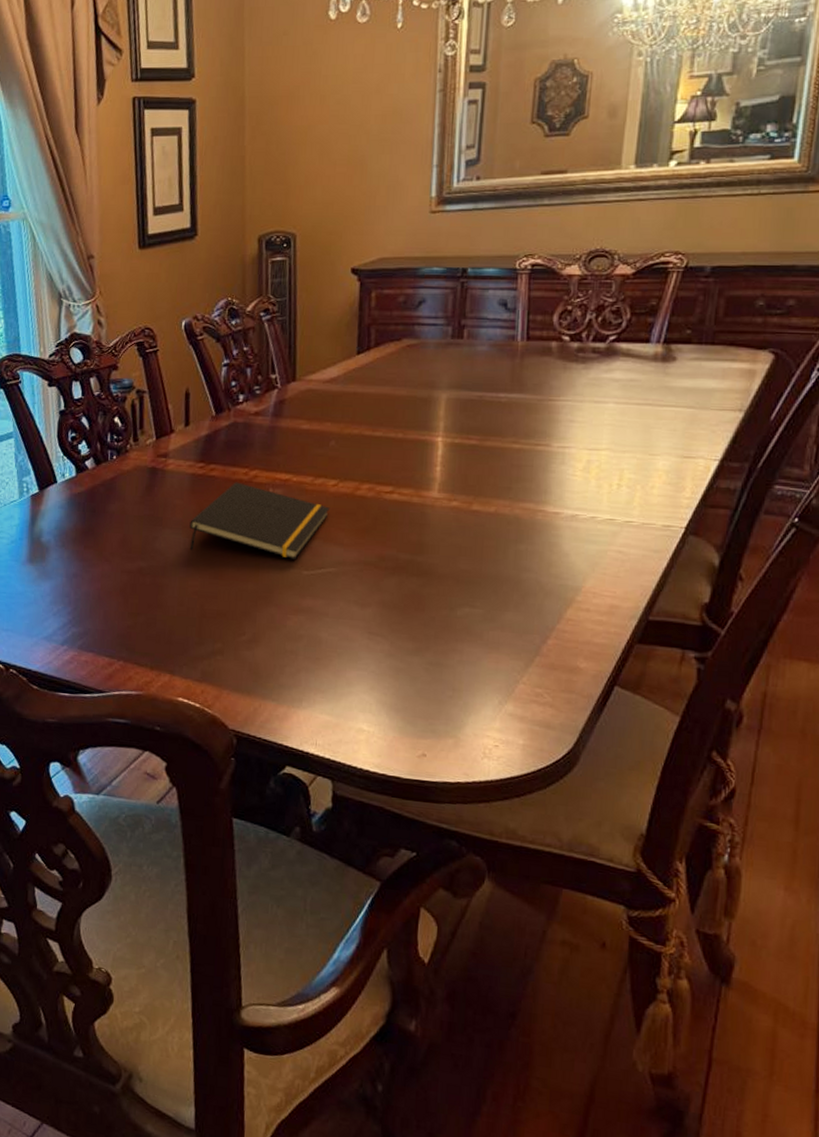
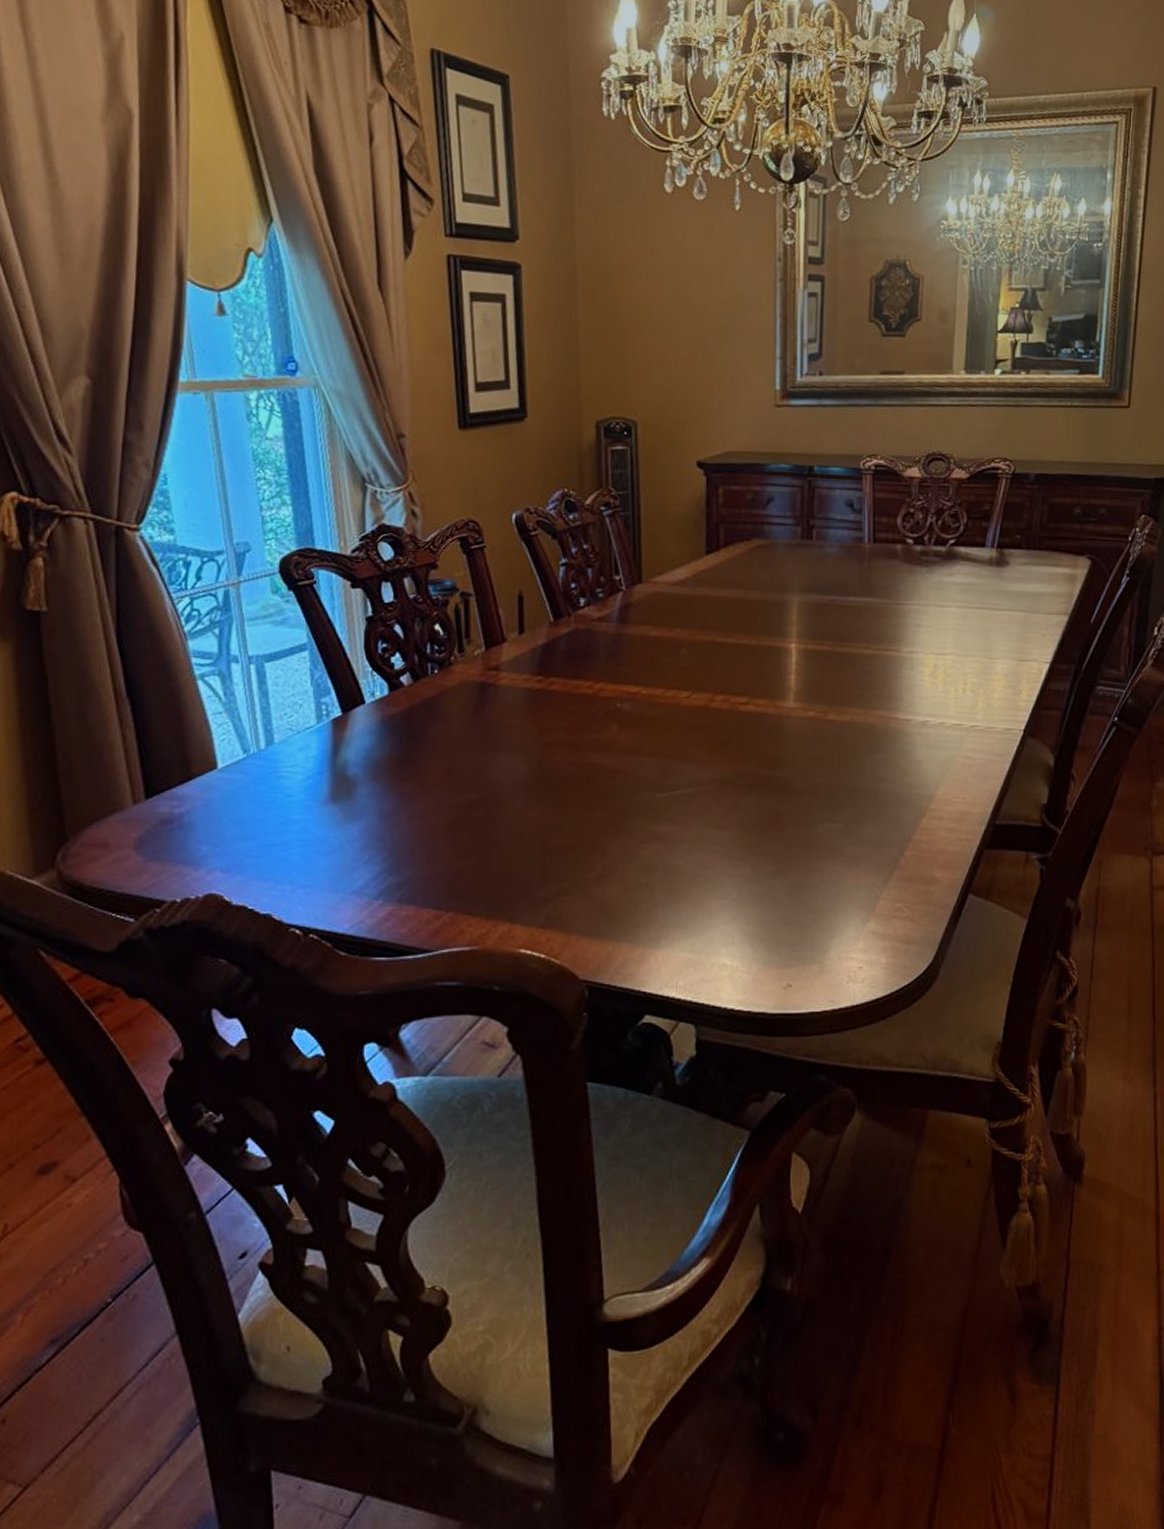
notepad: present [189,482,330,559] -> none [527,697,684,781]

